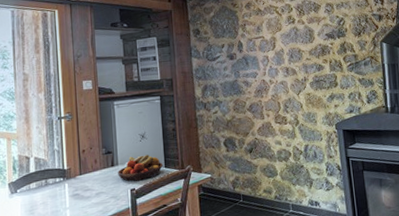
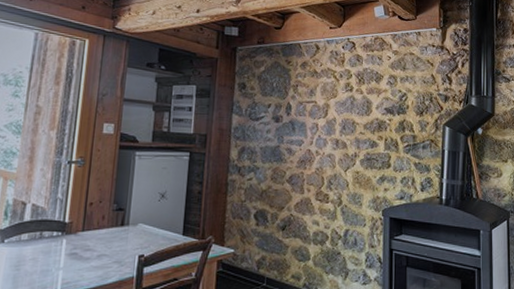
fruit bowl: present [118,154,163,182] -> none [127,217,180,247]

